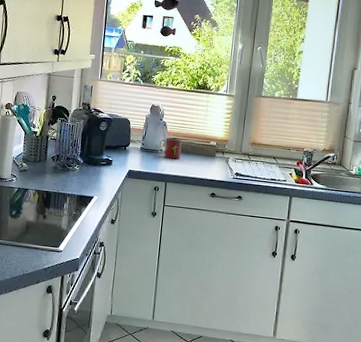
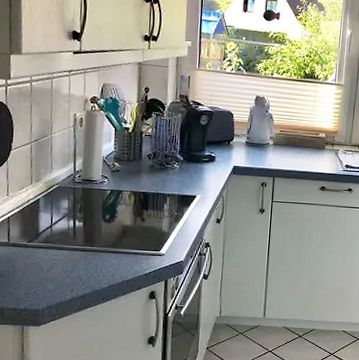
mug: present [158,137,182,160] -> none [265,130,289,153]

